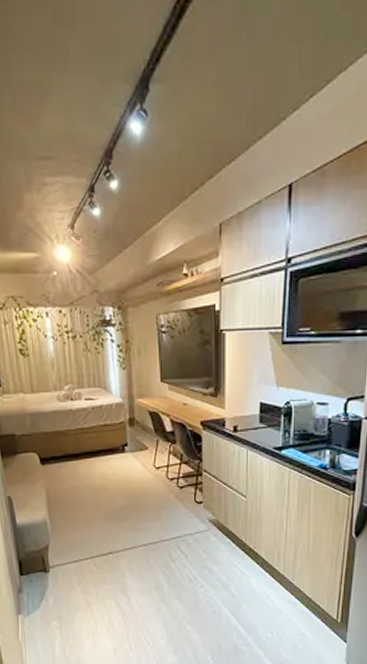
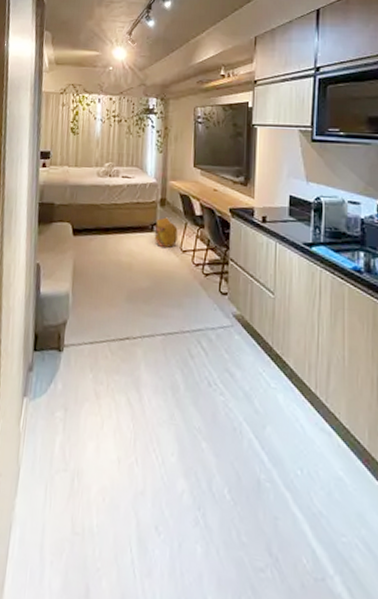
backpack: none [125,436,150,467] -> present [154,217,178,249]

